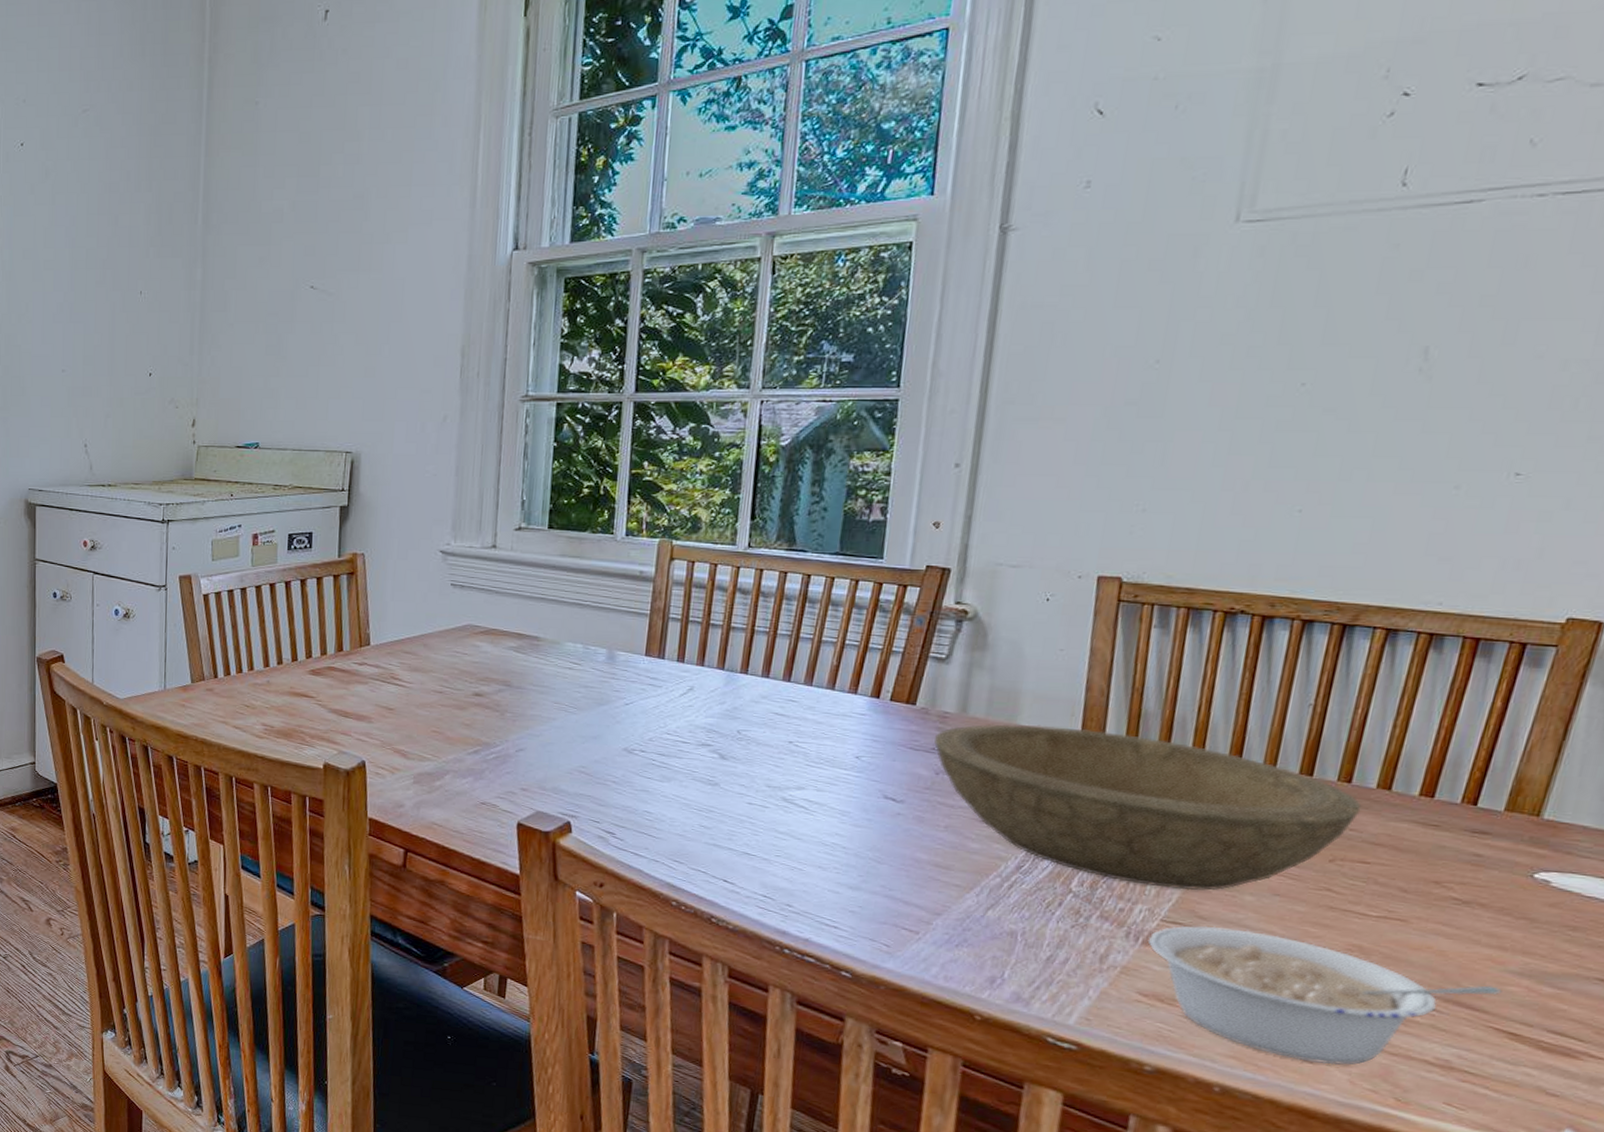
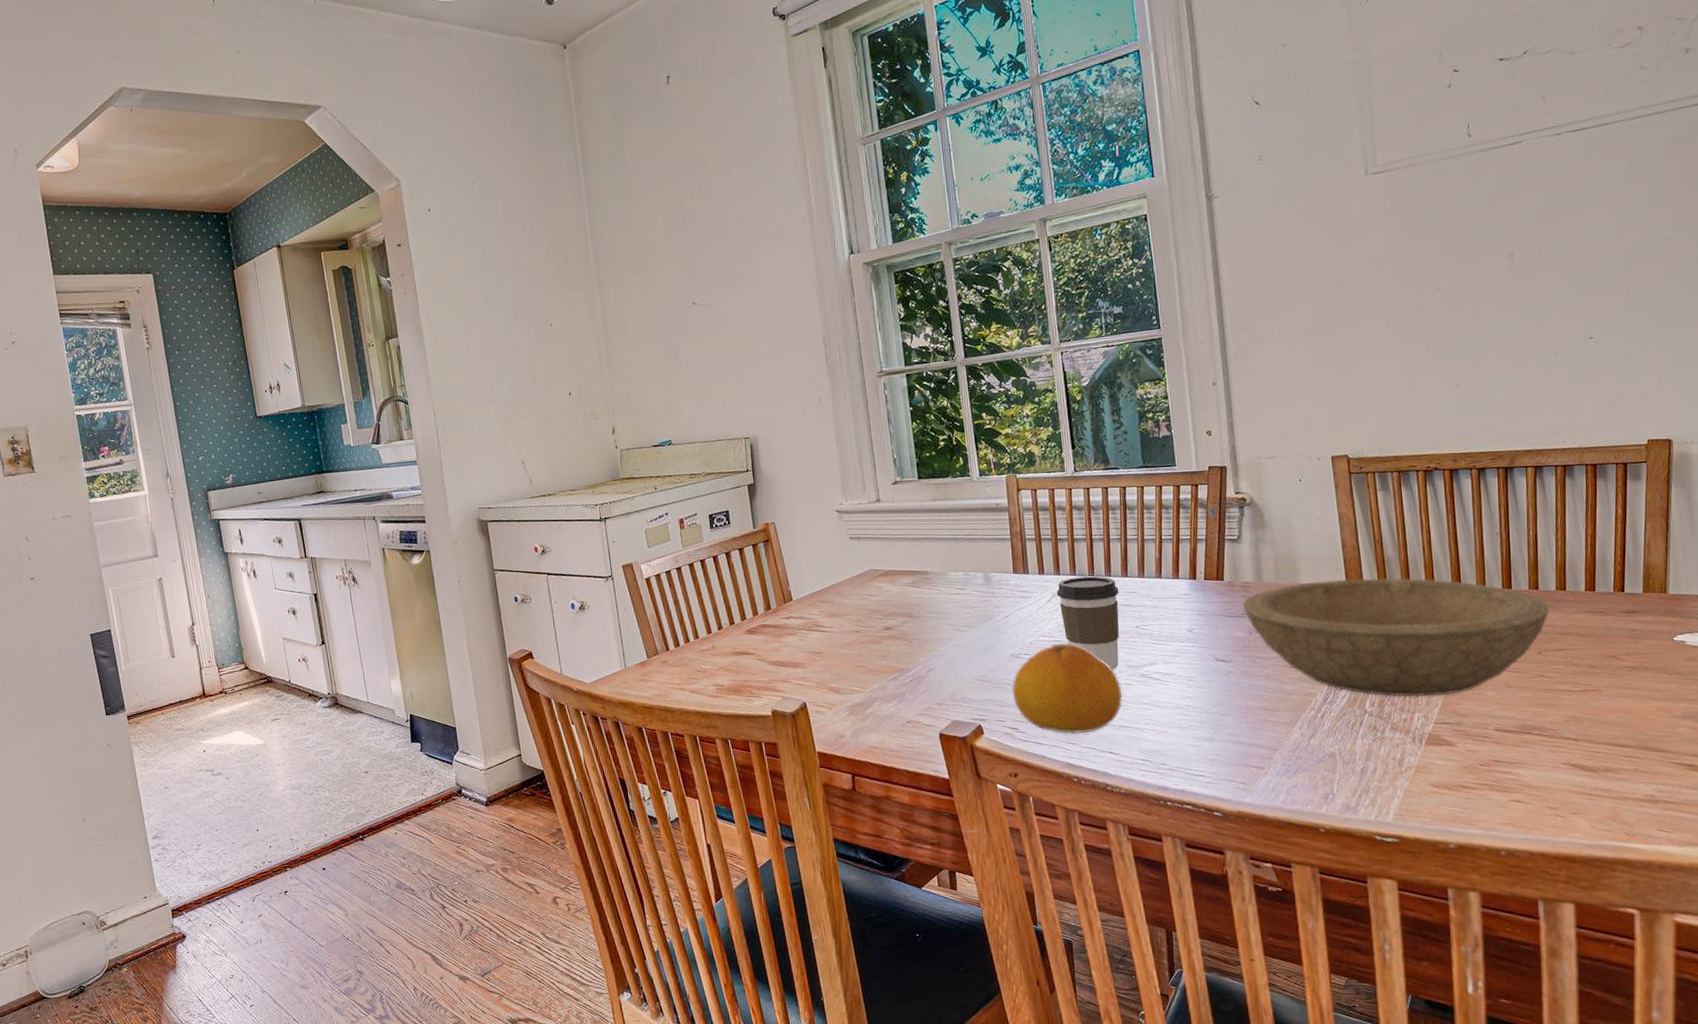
fruit: none [616,745,754,854] -> present [1012,642,1122,734]
coffee cup: none [695,672,776,786] -> present [1056,576,1120,669]
legume: present [1147,926,1502,1065] -> none [1429,719,1675,817]

